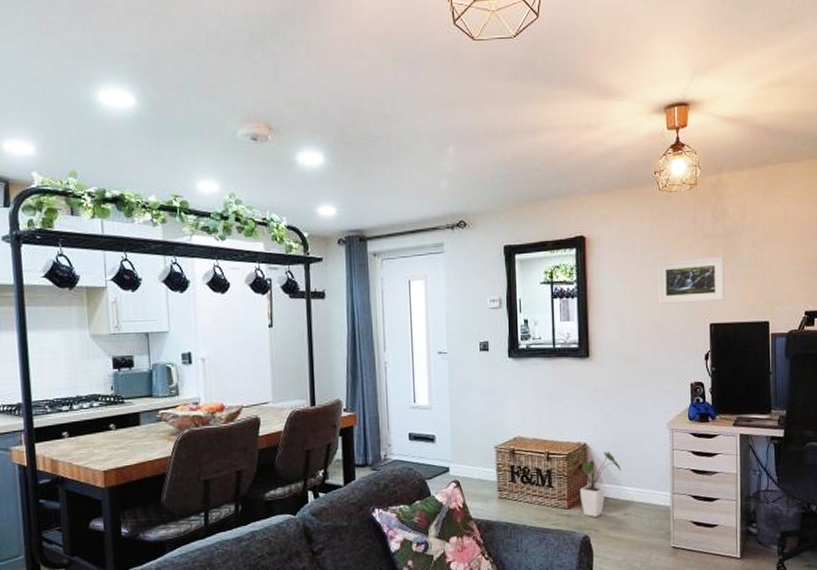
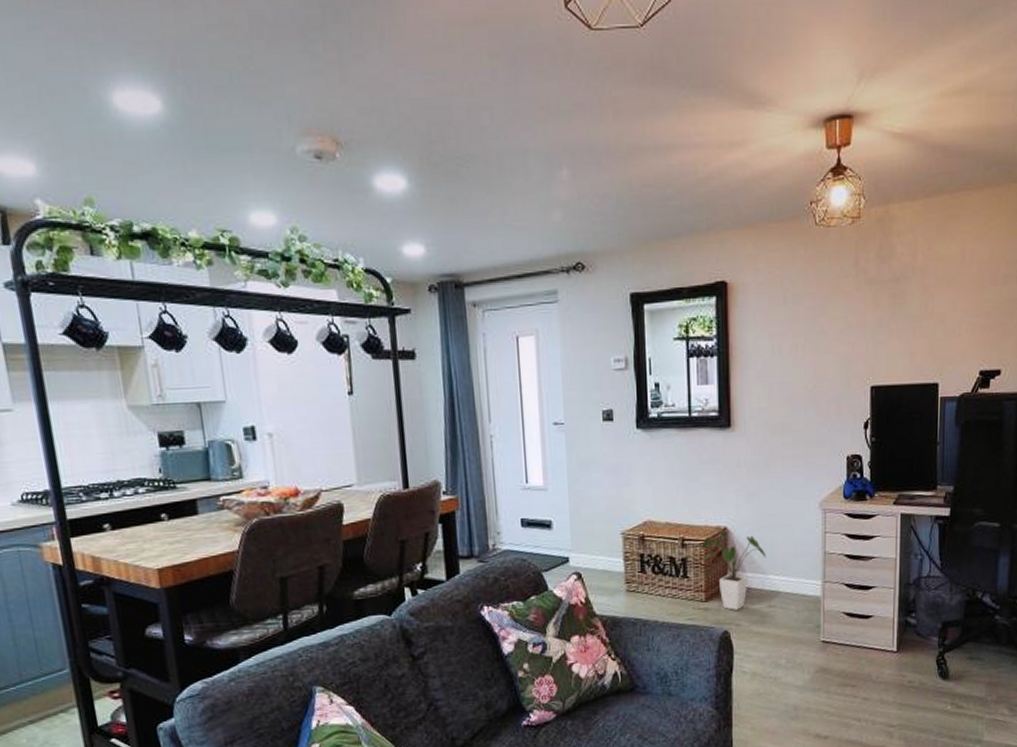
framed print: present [657,256,724,304] -> none [812,306,889,363]

